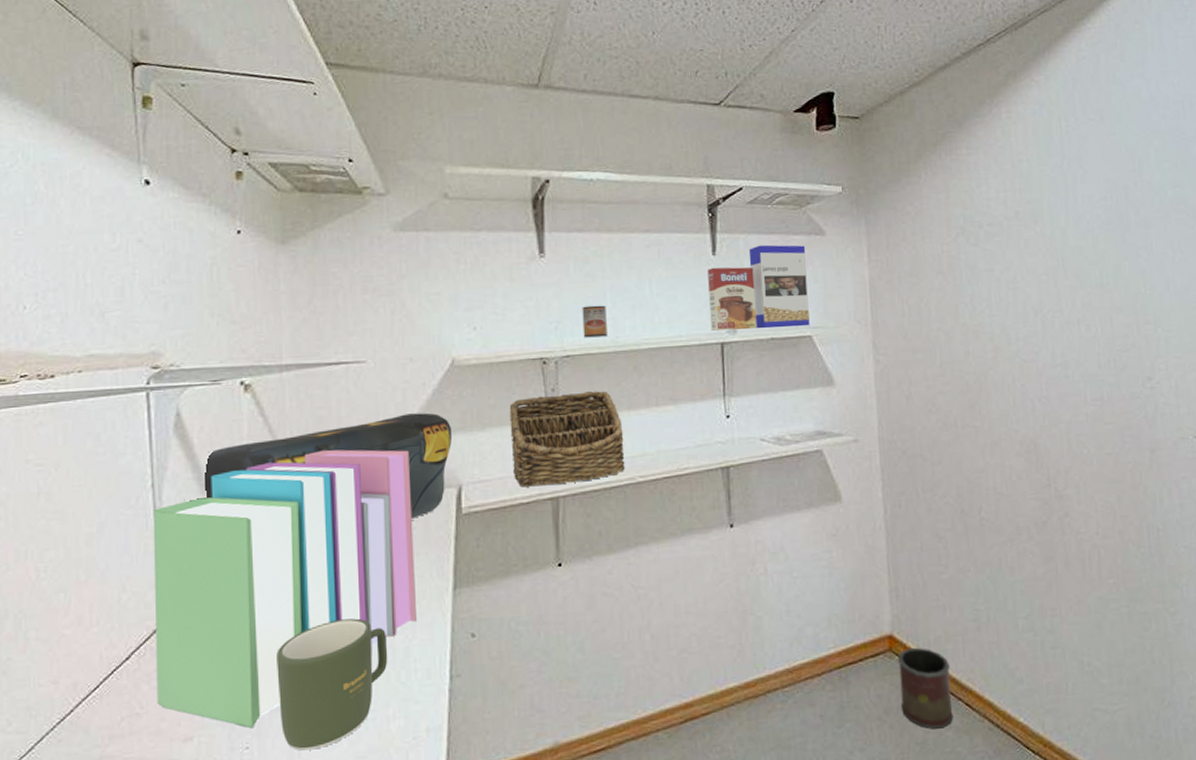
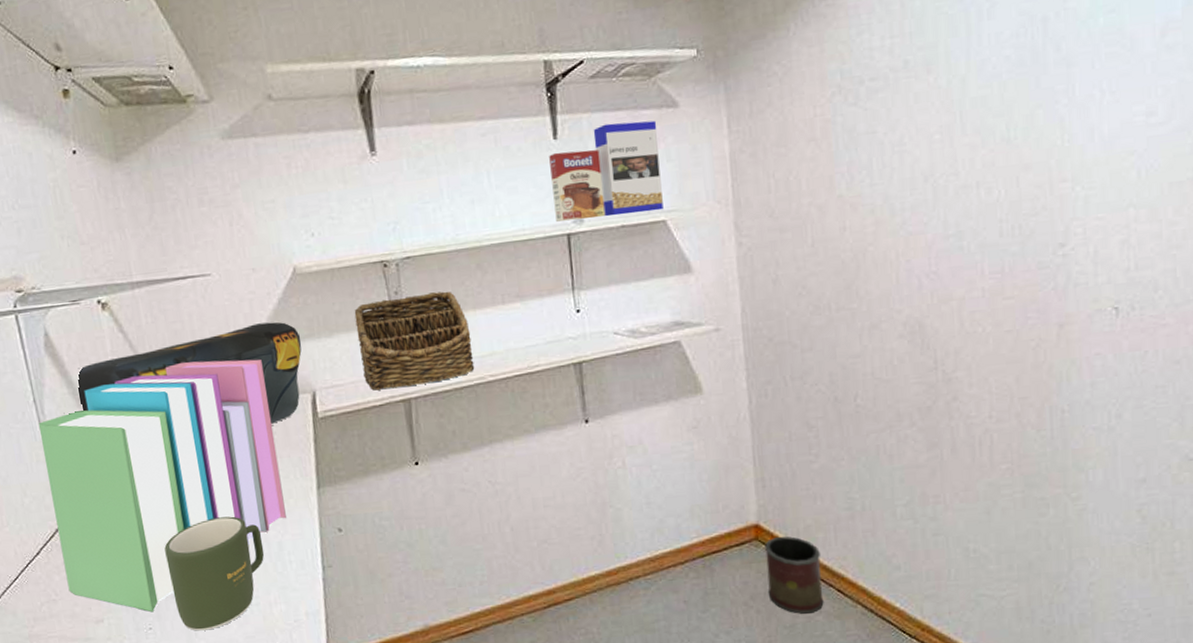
can: present [582,305,607,338] -> none [419,201,447,238]

